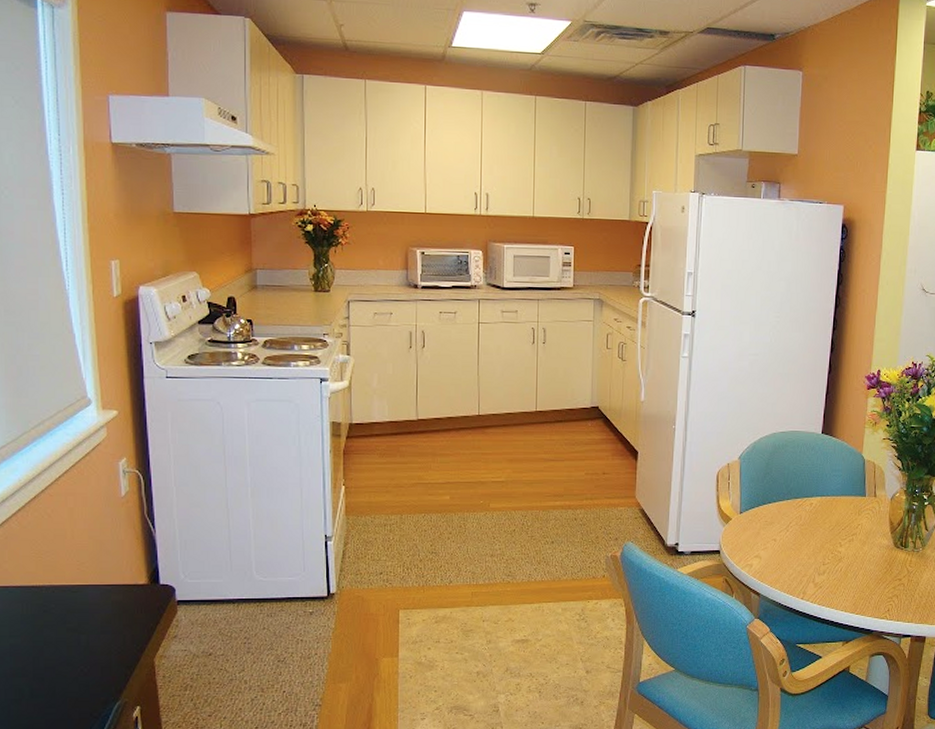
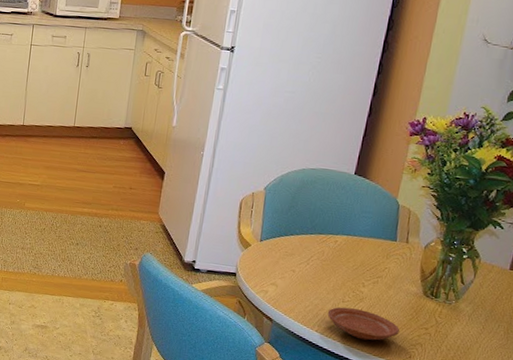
plate: none [810,570,877,600] -> present [327,307,399,341]

